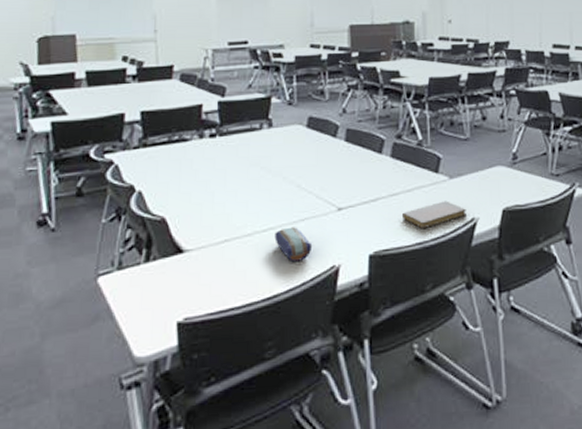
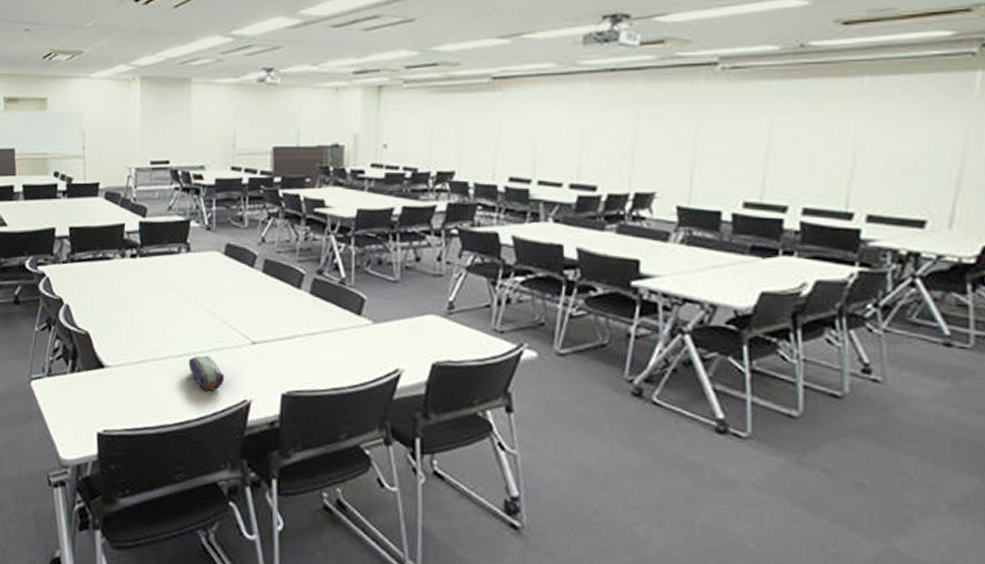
notebook: present [401,201,466,228] -> none [318,346,390,374]

